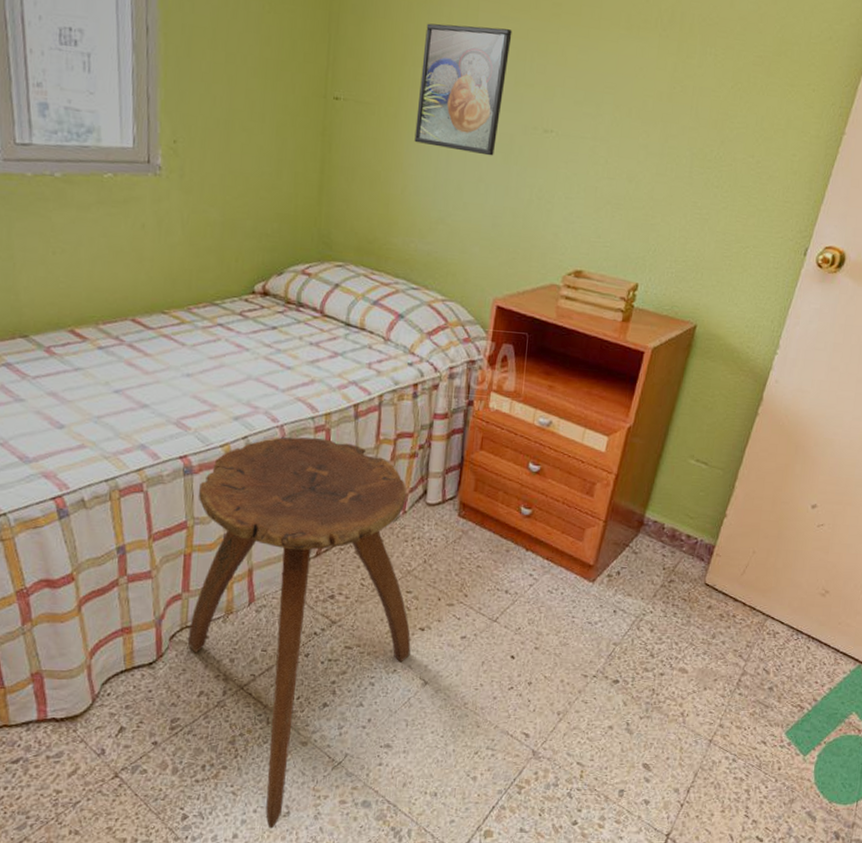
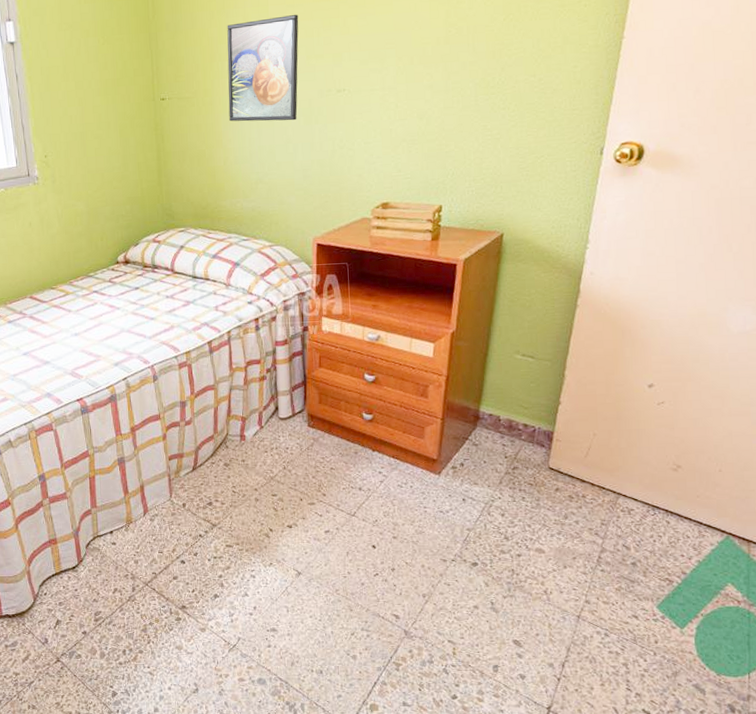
stool: present [187,437,411,829] -> none [94,373,282,703]

